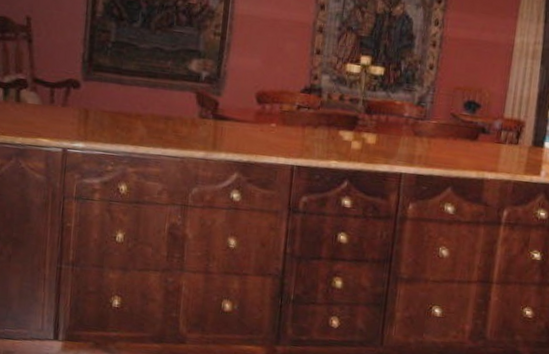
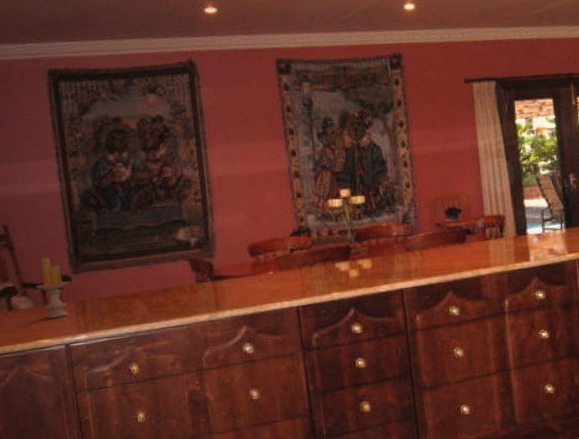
candle: none [45,57,79,121] -> present [35,256,71,319]

